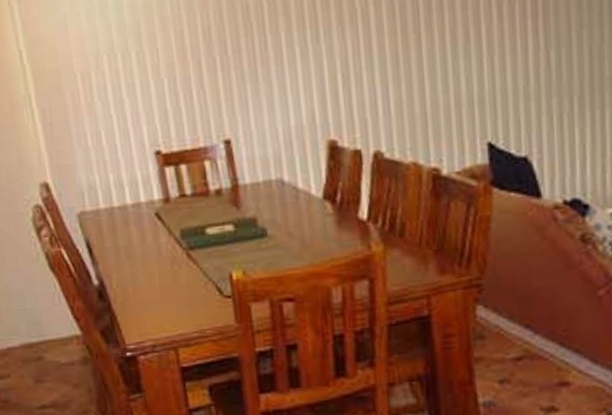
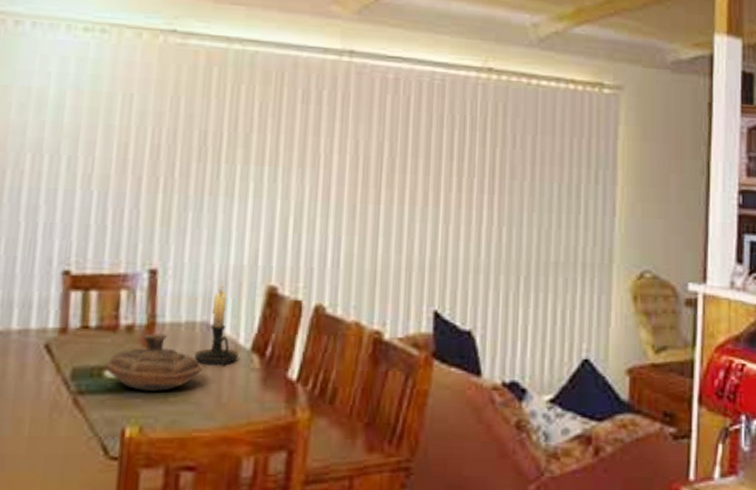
decorative bowl: none [206,193,286,242] -> present [105,333,204,391]
candle holder: none [276,143,313,215] -> present [194,282,238,366]

